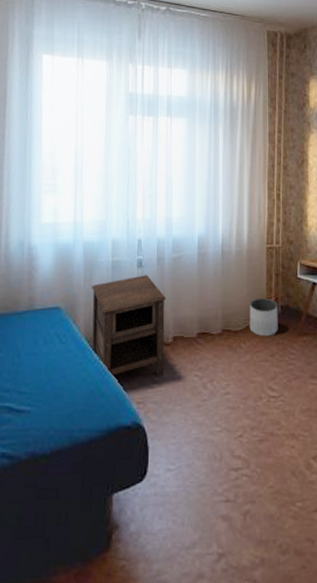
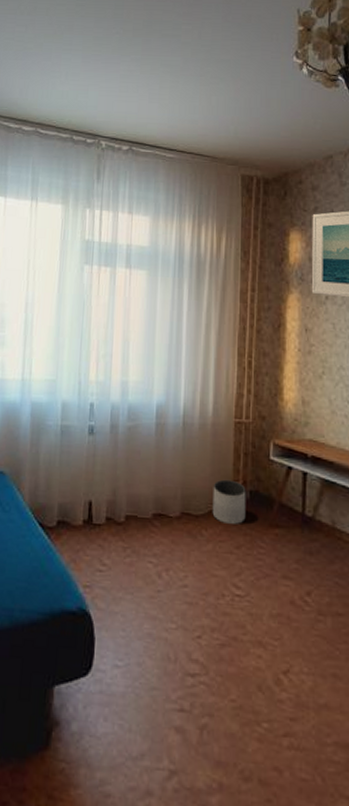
nightstand: present [91,275,167,377] -> none [35,443,120,559]

